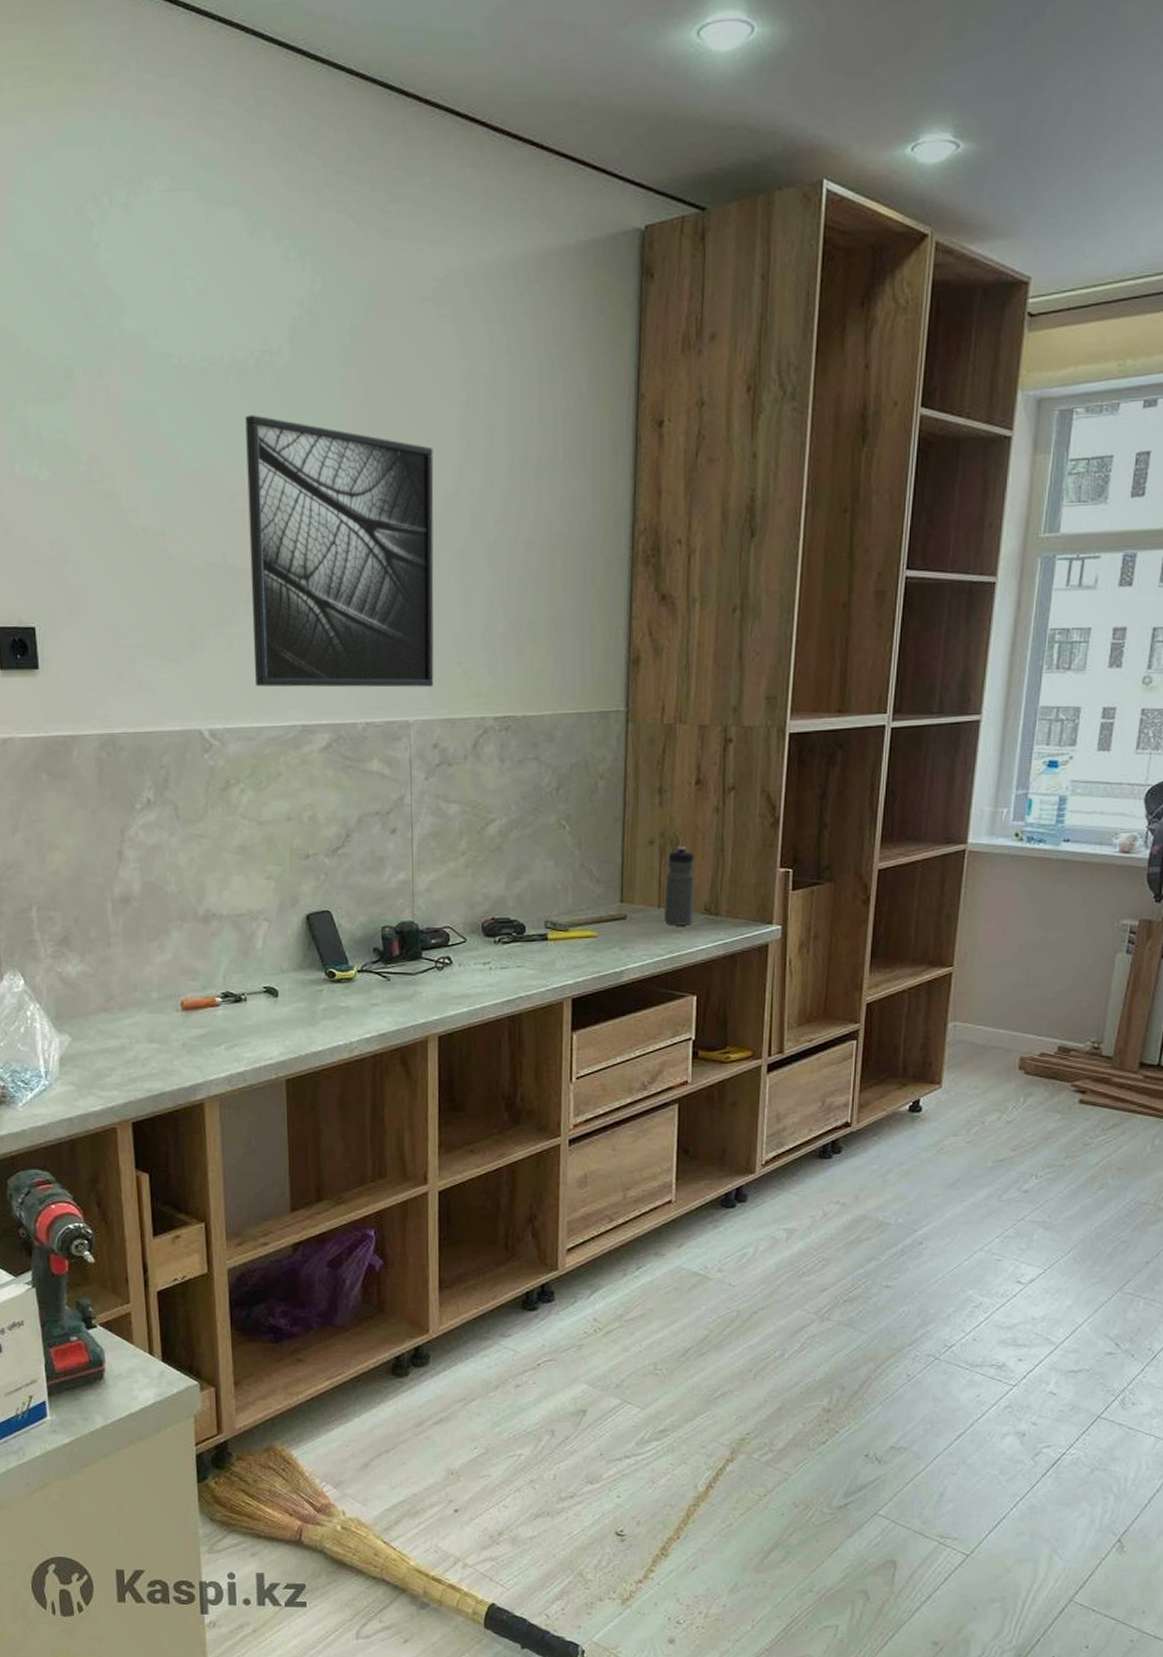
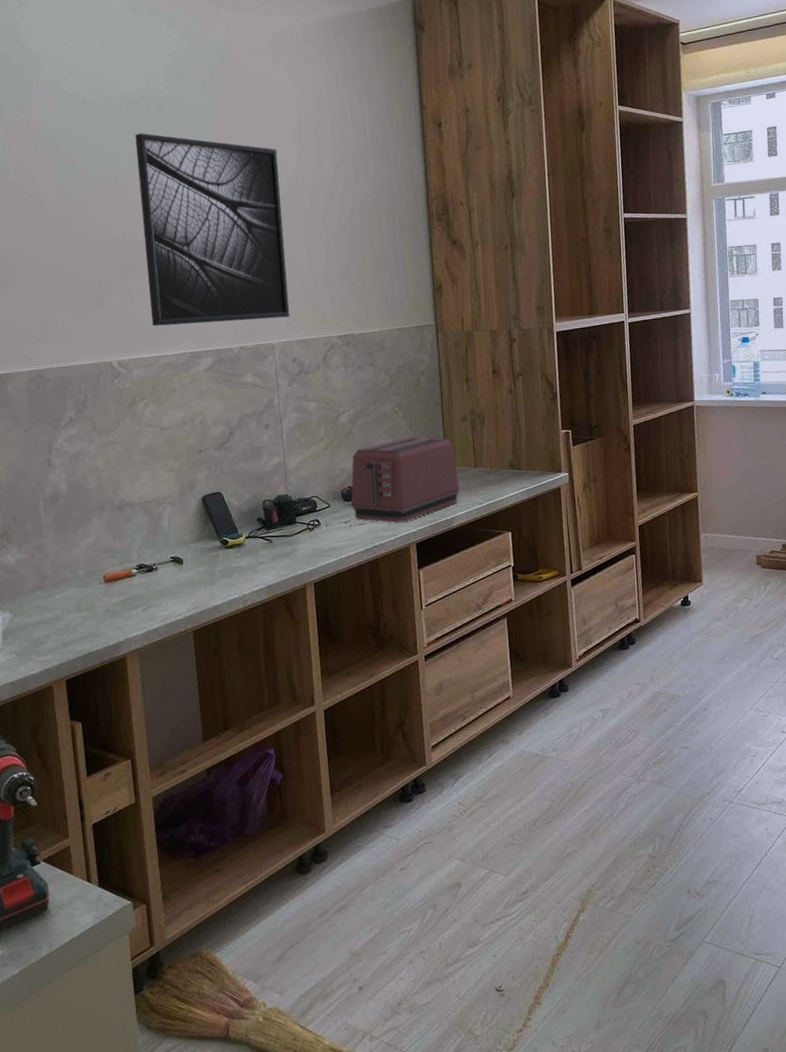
toaster: none [493,860,636,970] -> present [351,436,460,523]
water bottle: present [664,846,695,926] -> none [478,420,502,480]

